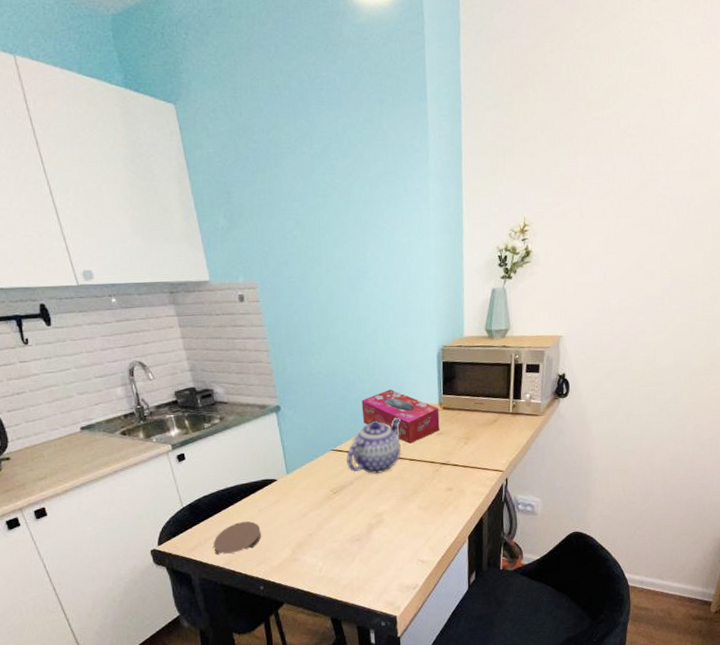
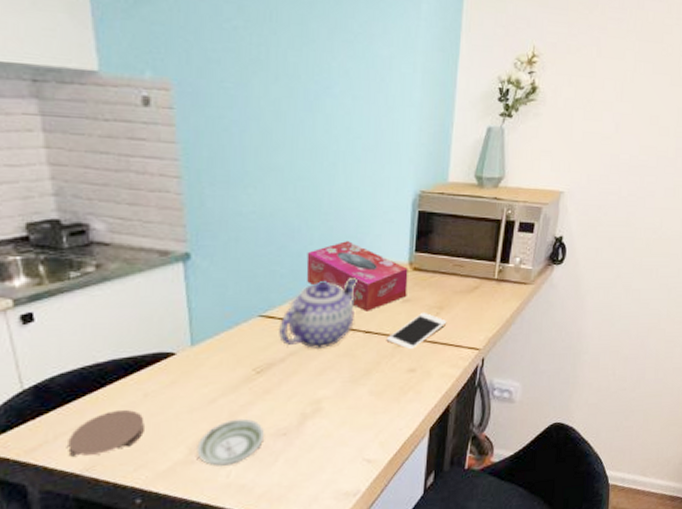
saucer: none [297,527,344,564] -> present [197,418,265,467]
cell phone: none [427,443,474,472] -> present [386,313,447,349]

